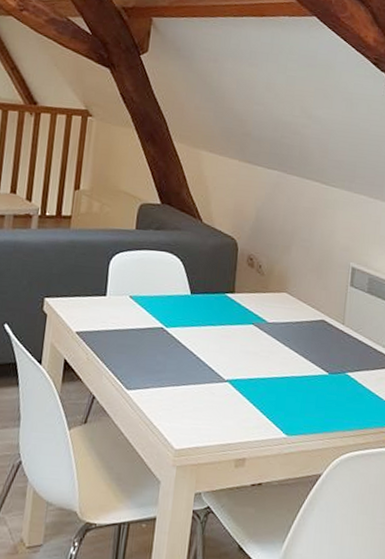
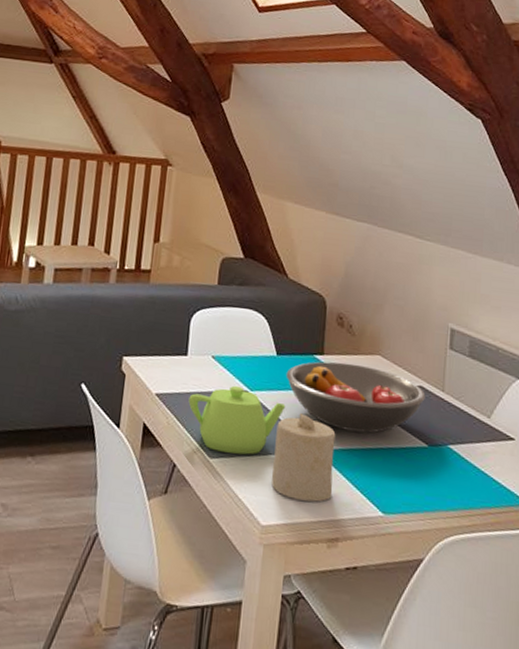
teapot: none [107,322,199,386] -> present [188,385,286,455]
candle: none [185,347,245,427] -> present [272,413,336,502]
fruit bowl: none [199,299,327,364] -> present [286,361,426,433]

